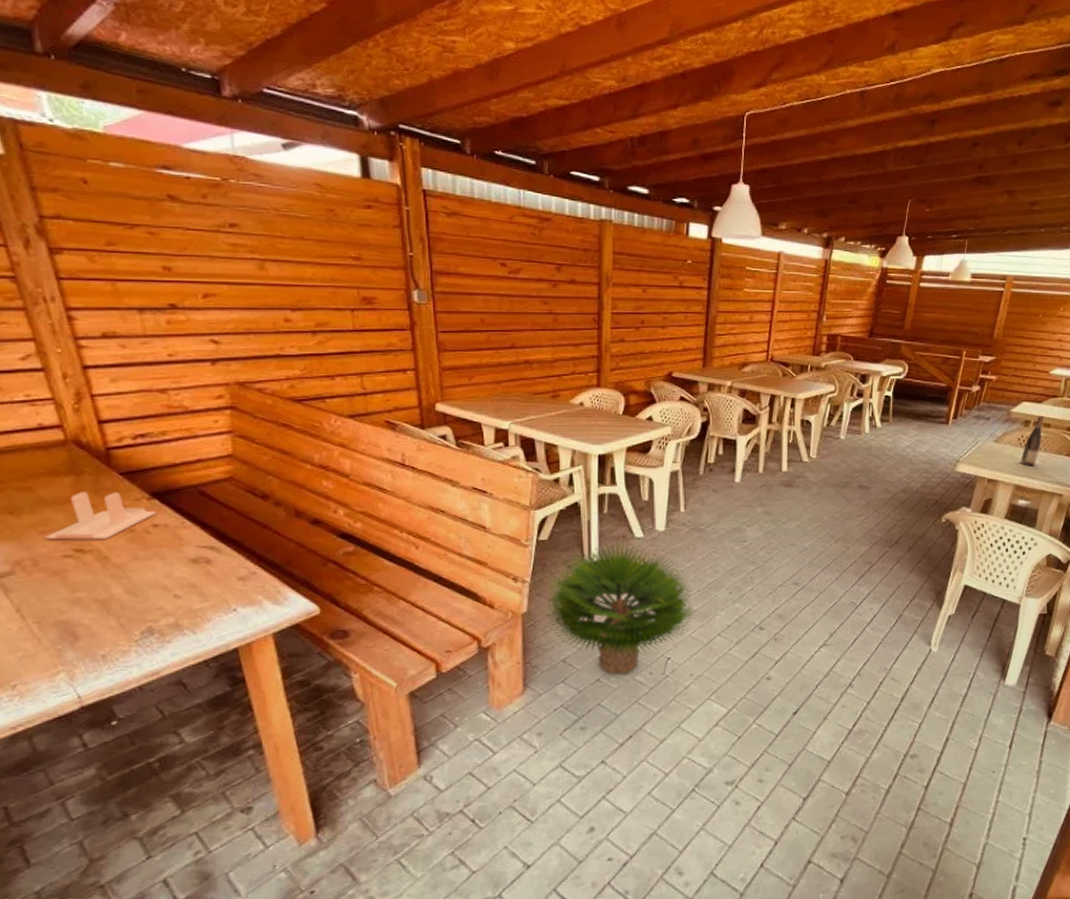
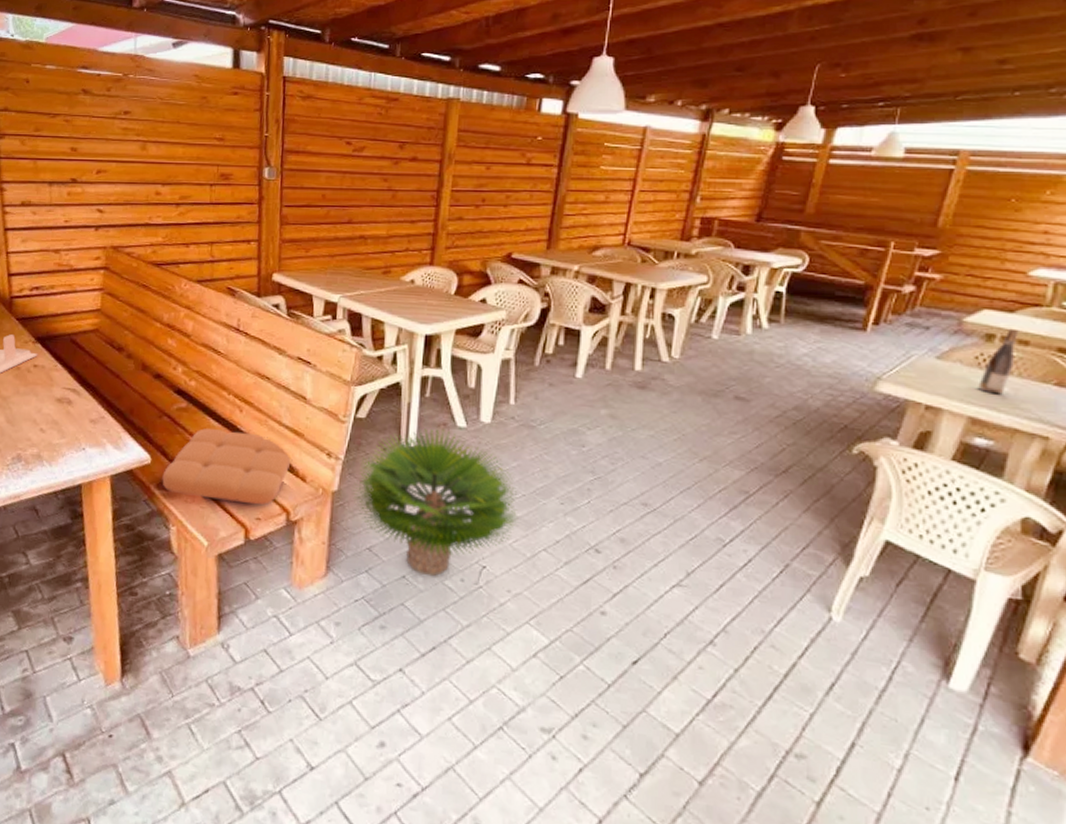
seat cushion: none [335,568,478,641] -> present [162,428,293,505]

